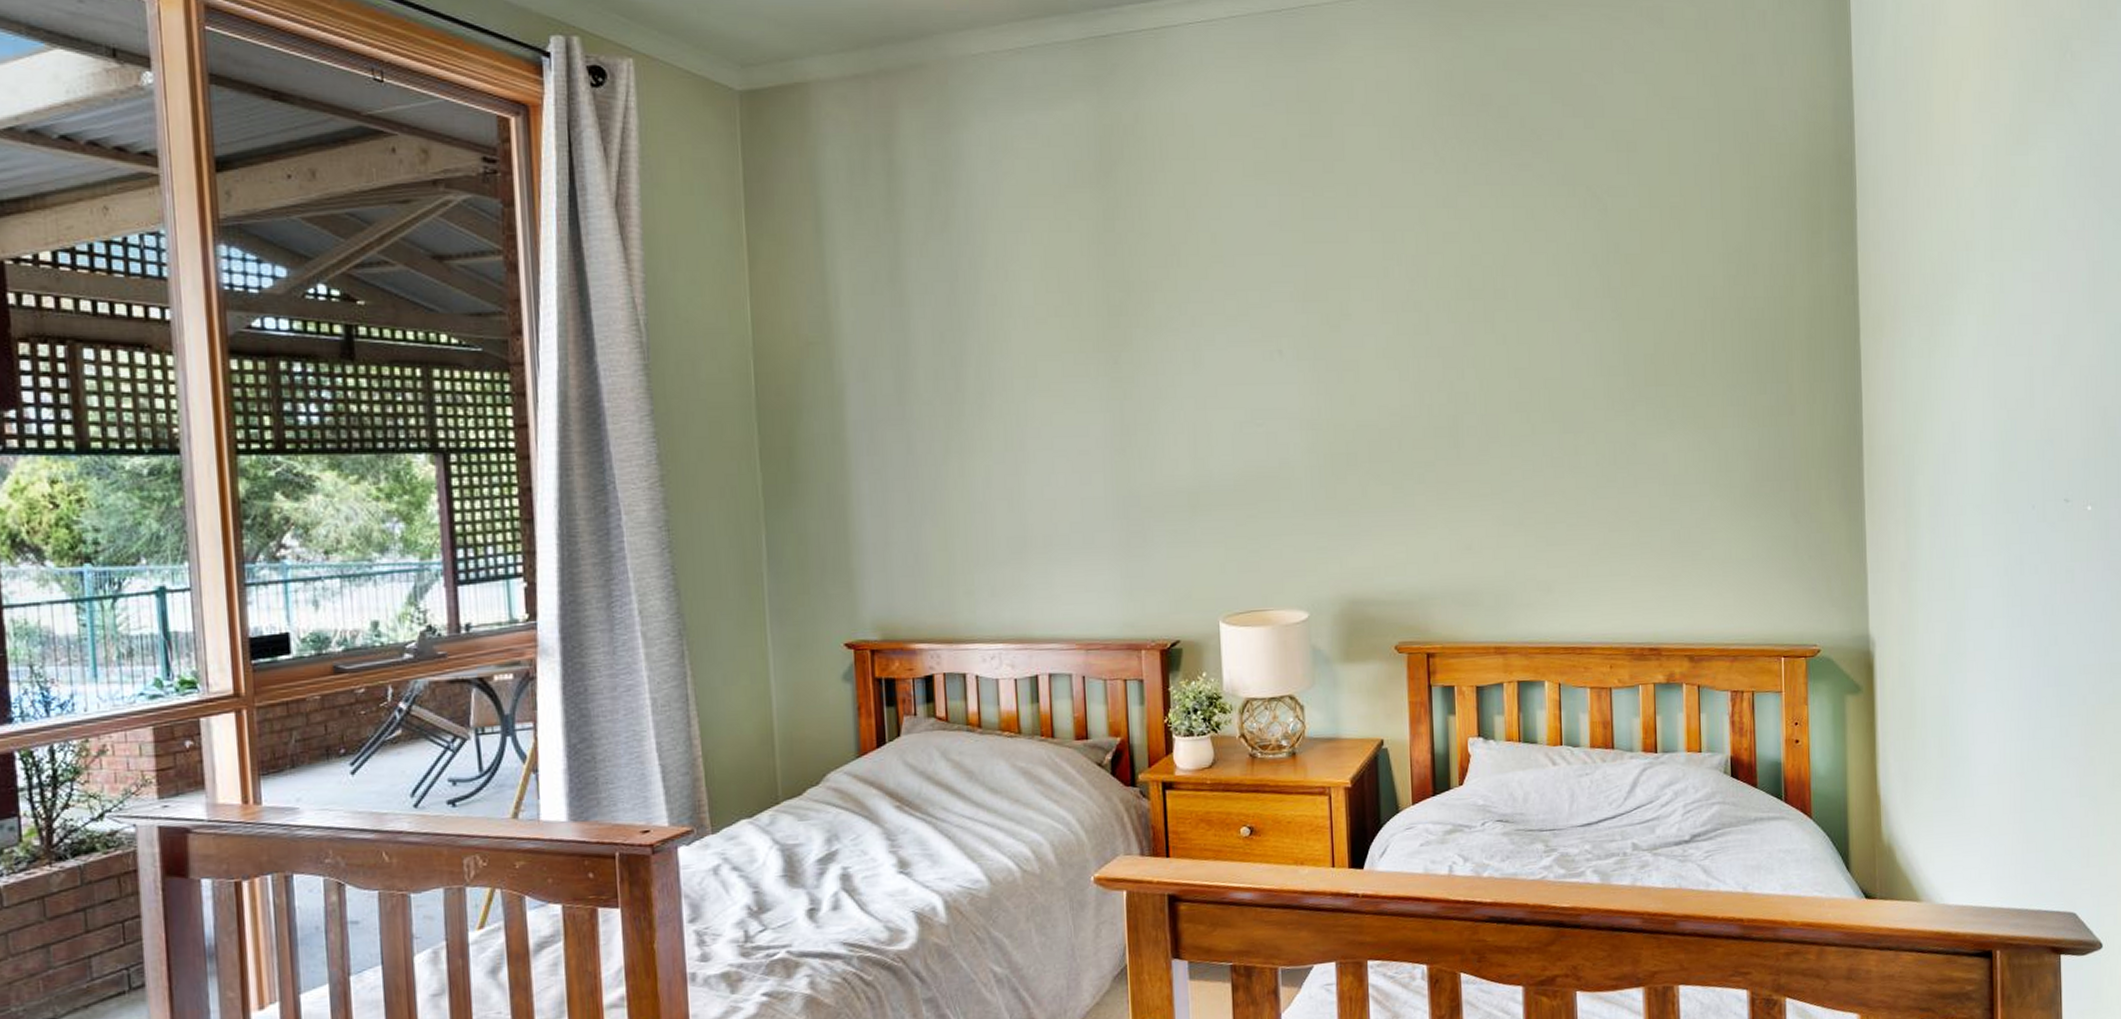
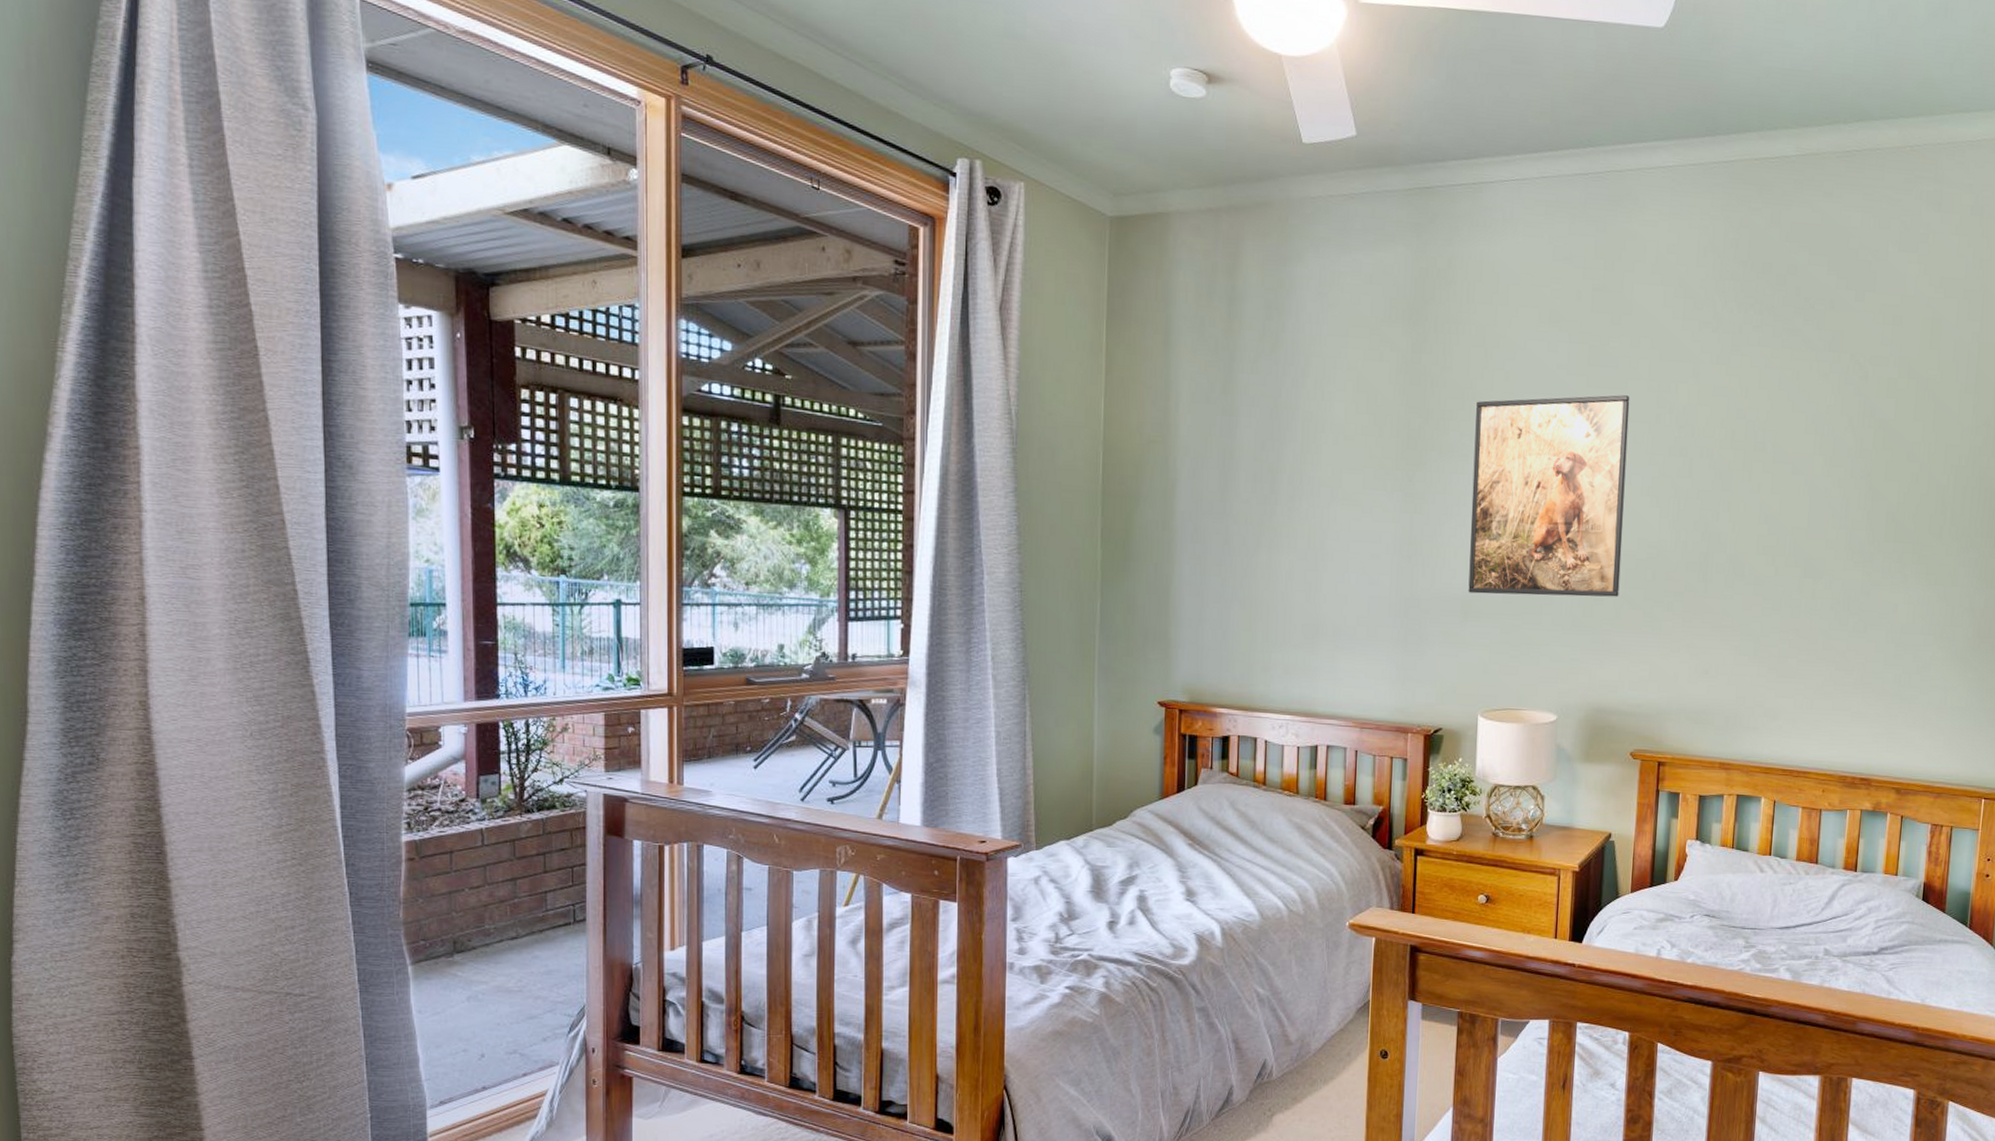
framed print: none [1183,249,1364,484] -> present [1468,395,1630,597]

